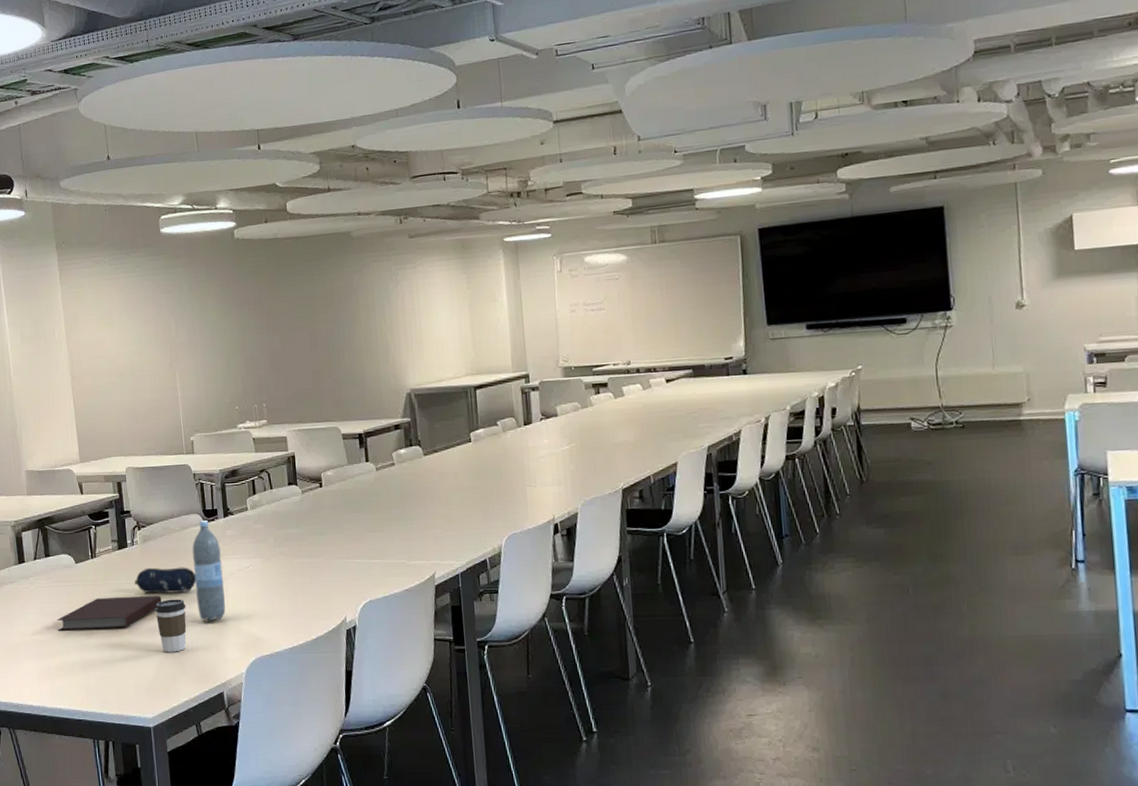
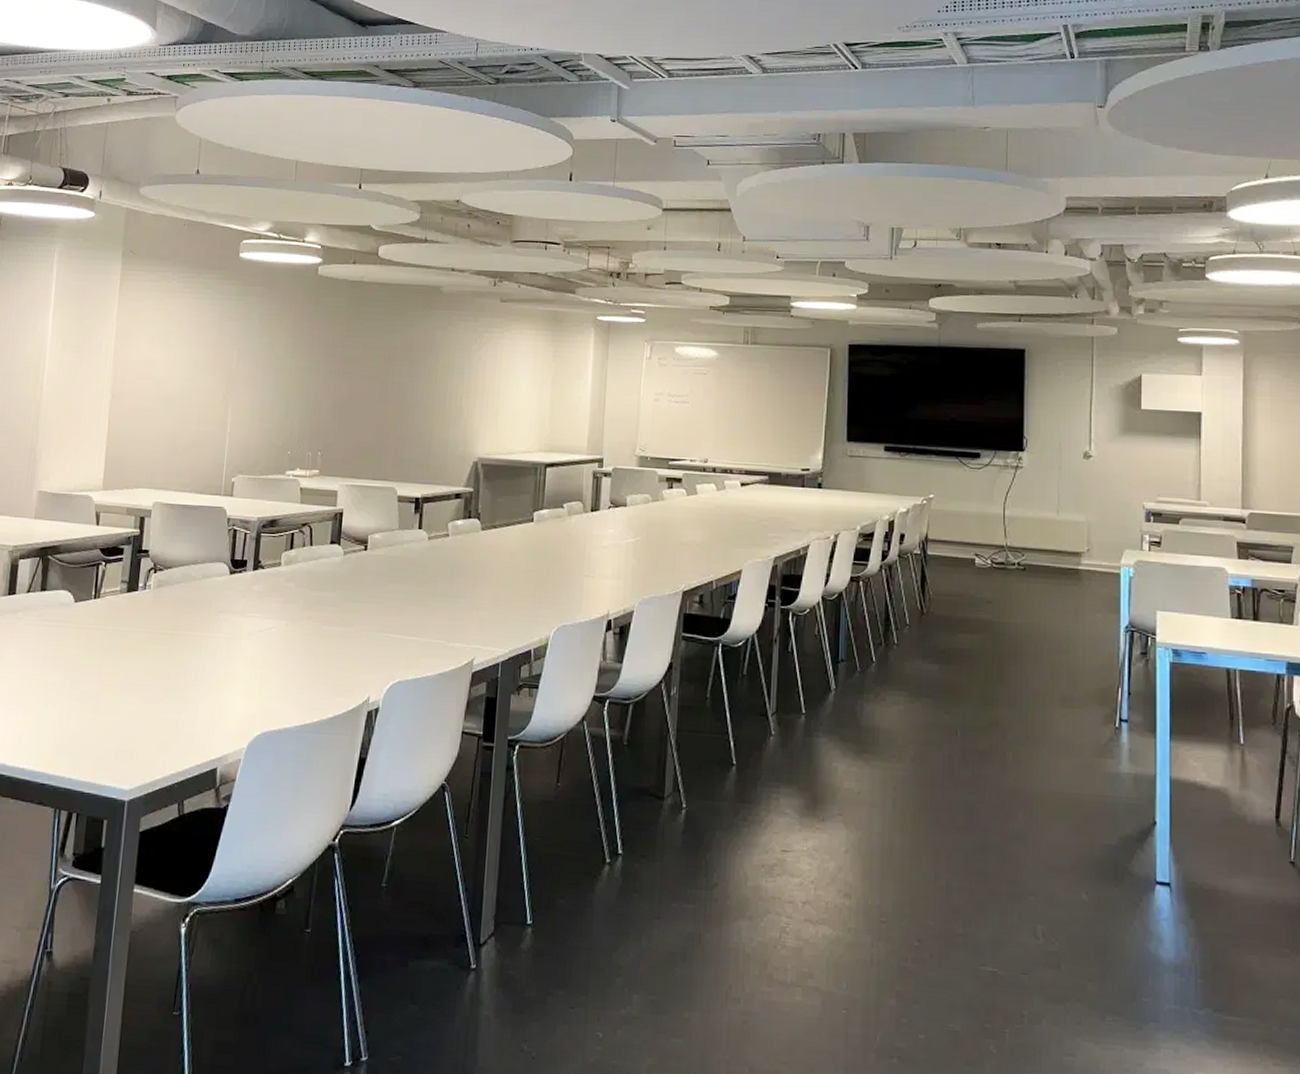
notebook: present [57,595,162,631] -> none [38,645,166,683]
pencil case: present [134,567,197,594] -> none [138,616,210,650]
coffee cup: present [155,599,187,653] -> none [155,655,193,717]
water bottle: present [192,520,226,621] -> none [205,571,243,685]

